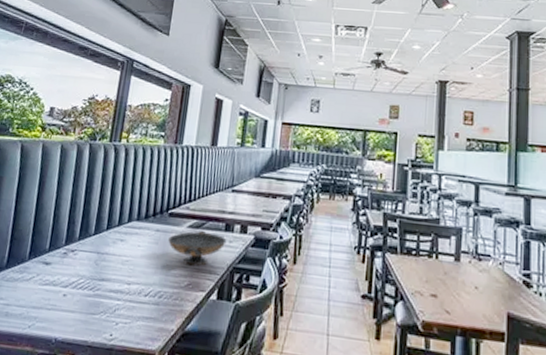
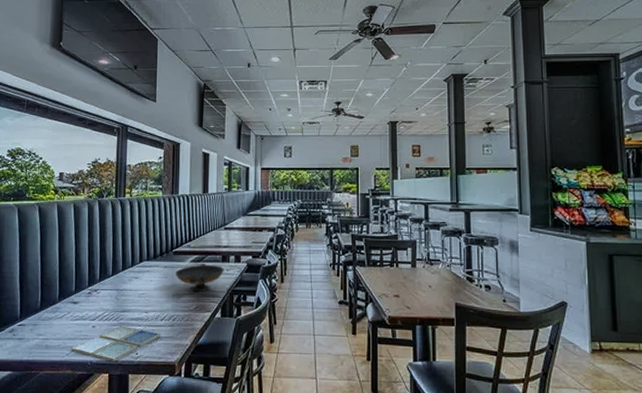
drink coaster: none [35,297,143,342] -> present [72,325,161,361]

